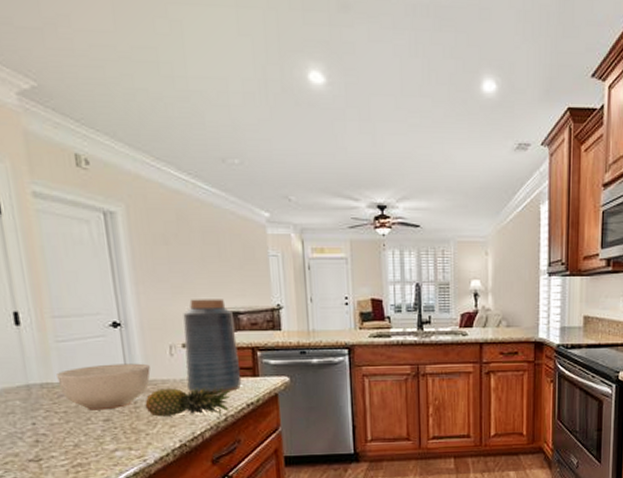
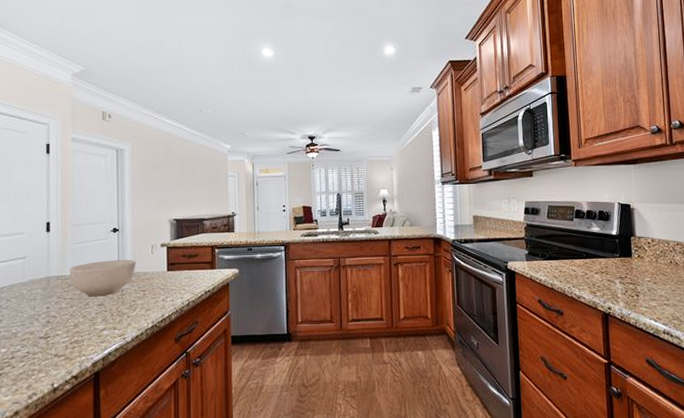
fruit: present [145,387,231,417] -> none [129,278,193,302]
vase: present [183,299,242,393] -> none [162,209,202,283]

